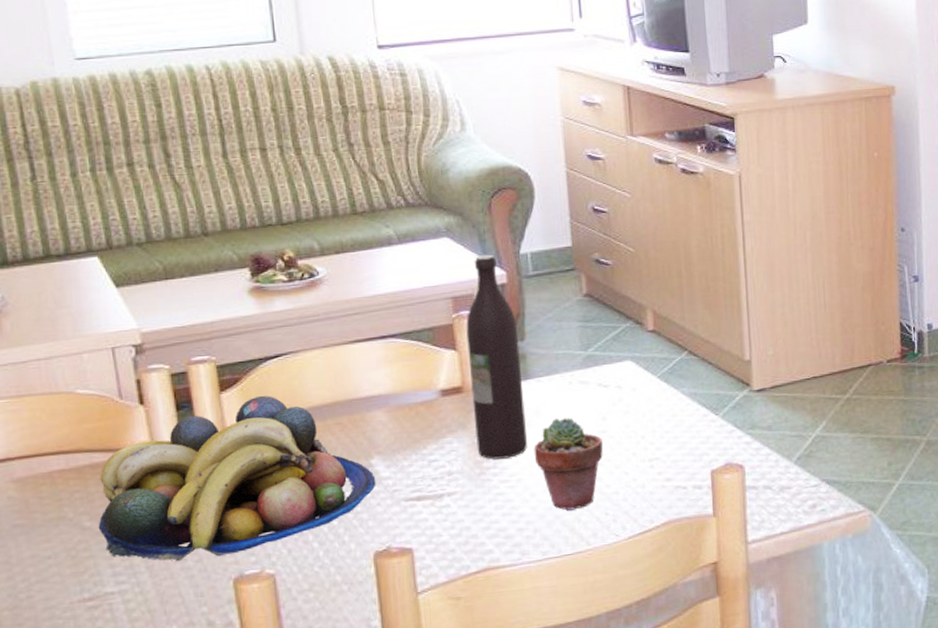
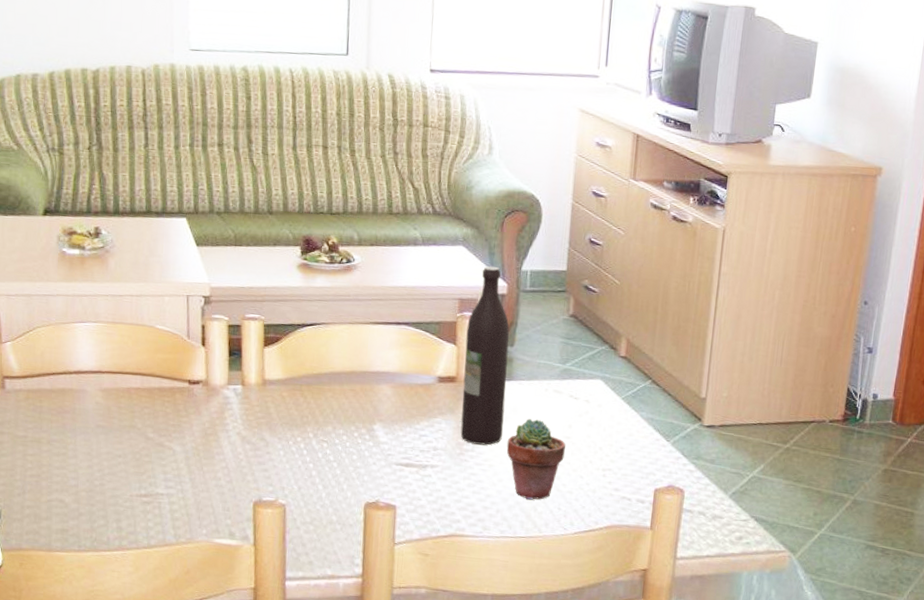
fruit bowl: present [98,395,376,561] -> none [158,355,375,482]

